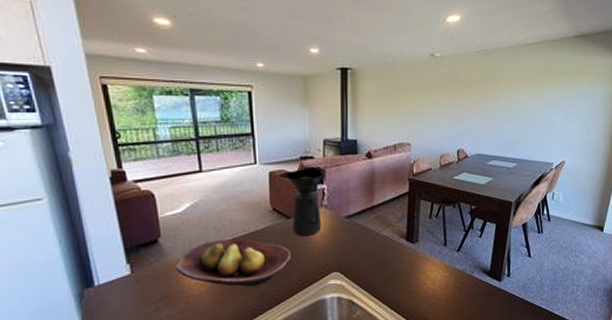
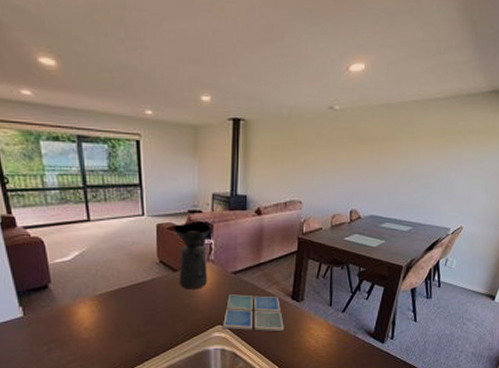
fruit bowl: present [175,239,292,287] -> none [65,289,178,334]
drink coaster: none [338,239,400,276] -> present [223,294,284,332]

